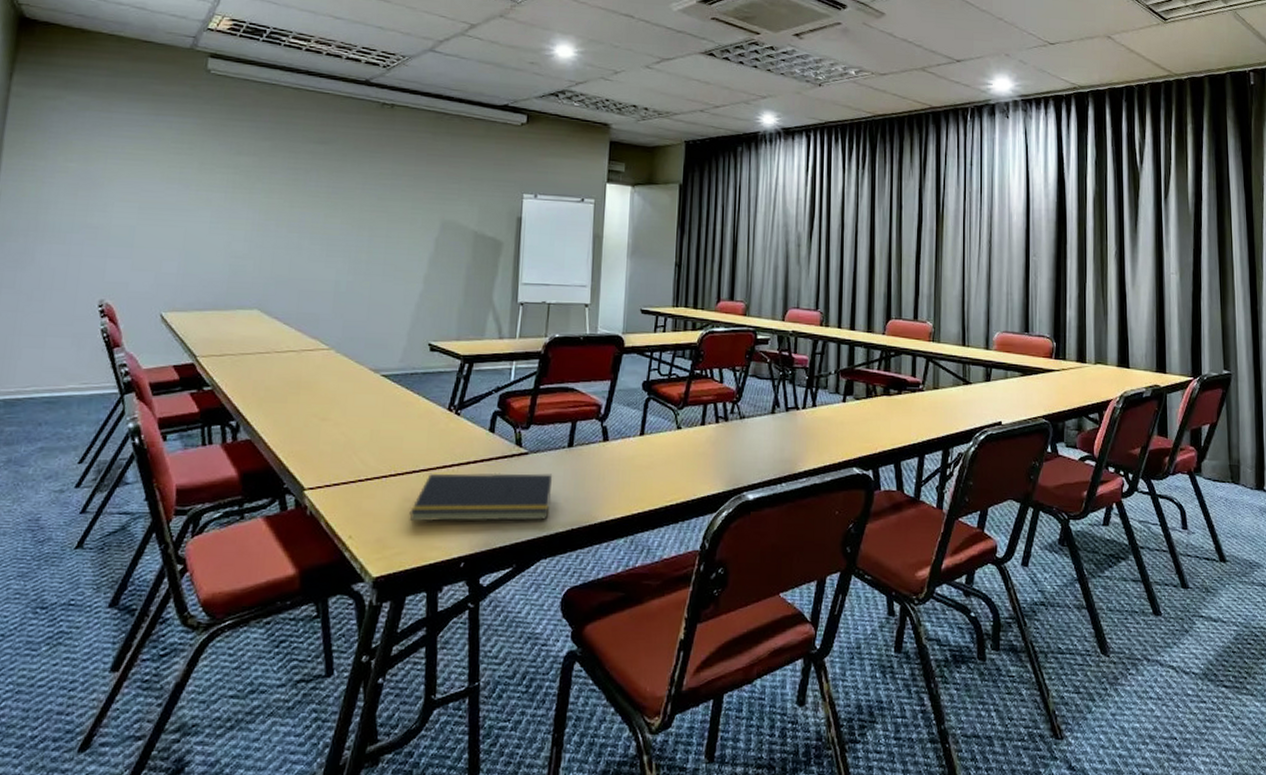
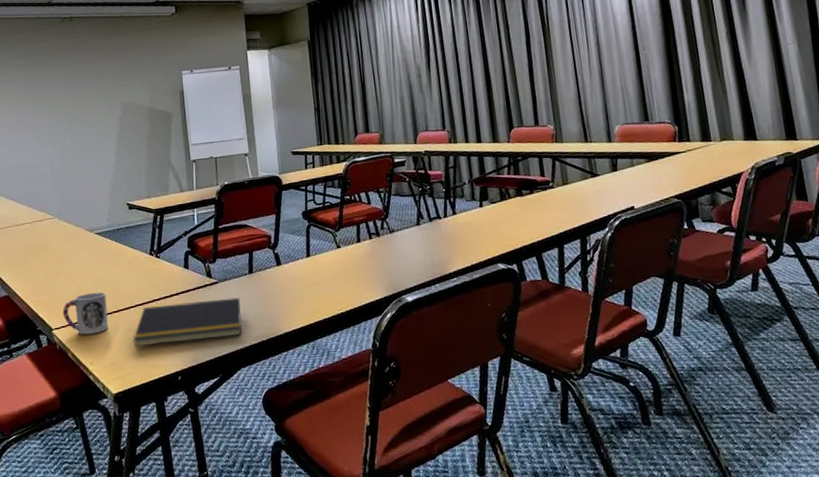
cup: none [321,448,383,501] -> present [62,292,108,335]

